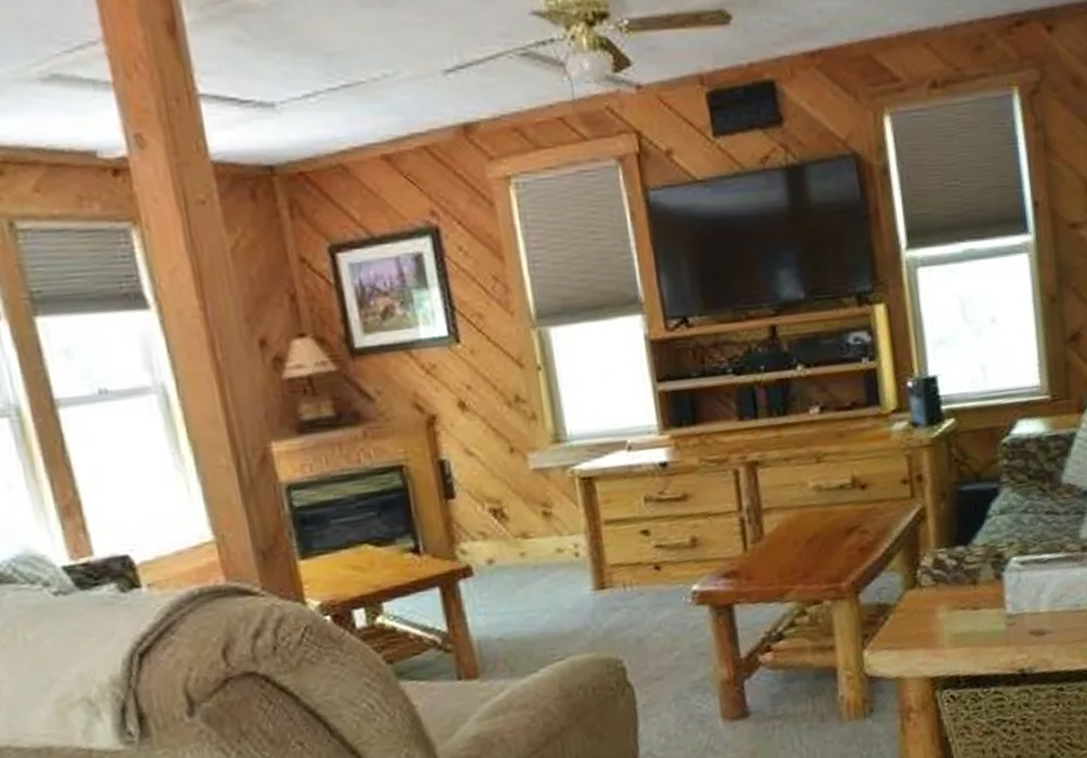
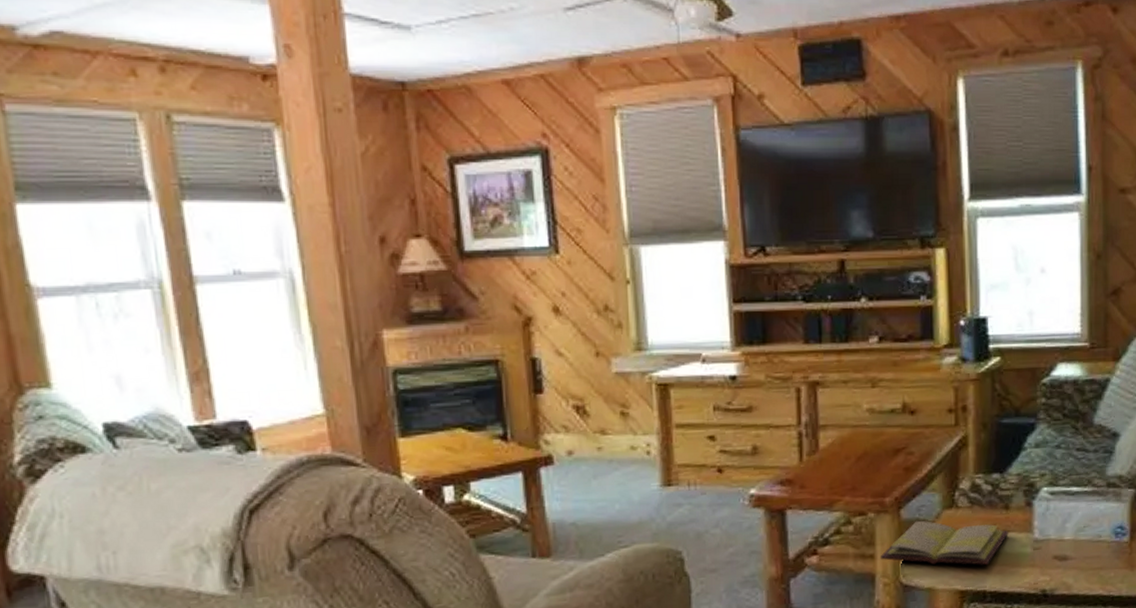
diary: none [840,602,979,652] -> present [880,520,1009,565]

